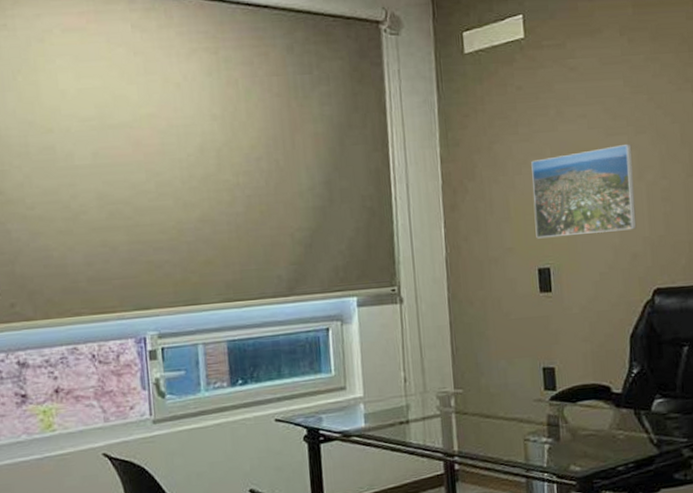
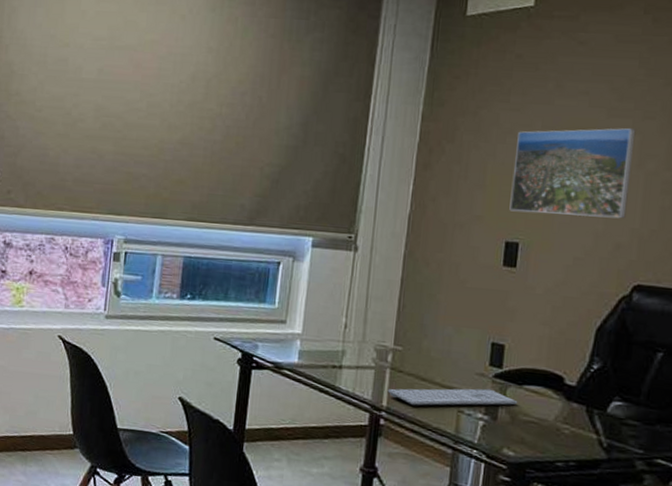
keyboard: none [456,412,576,444] -> present [387,388,518,406]

